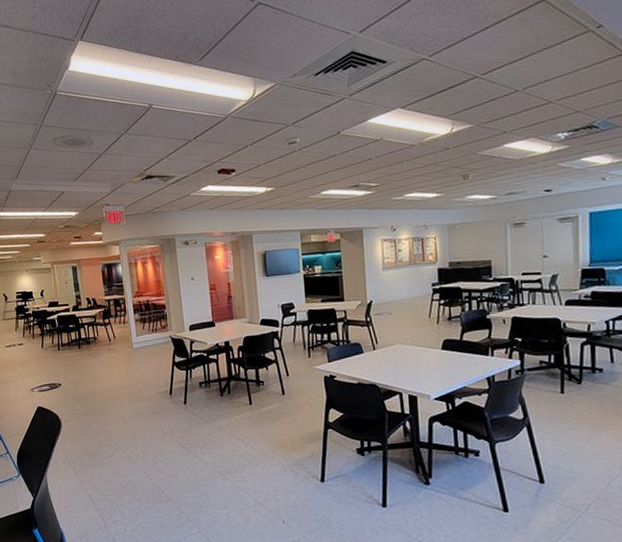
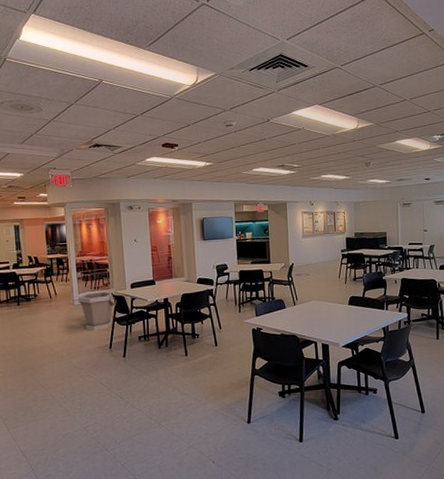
bucket: none [136,334,175,376] -> present [77,291,117,331]

